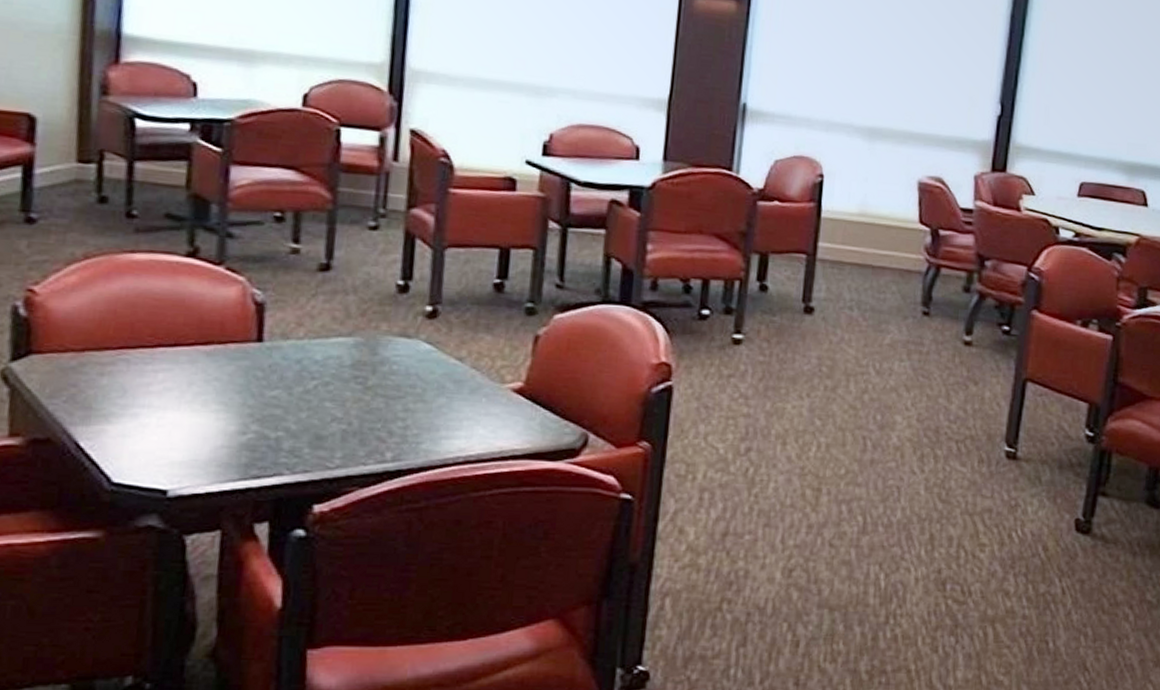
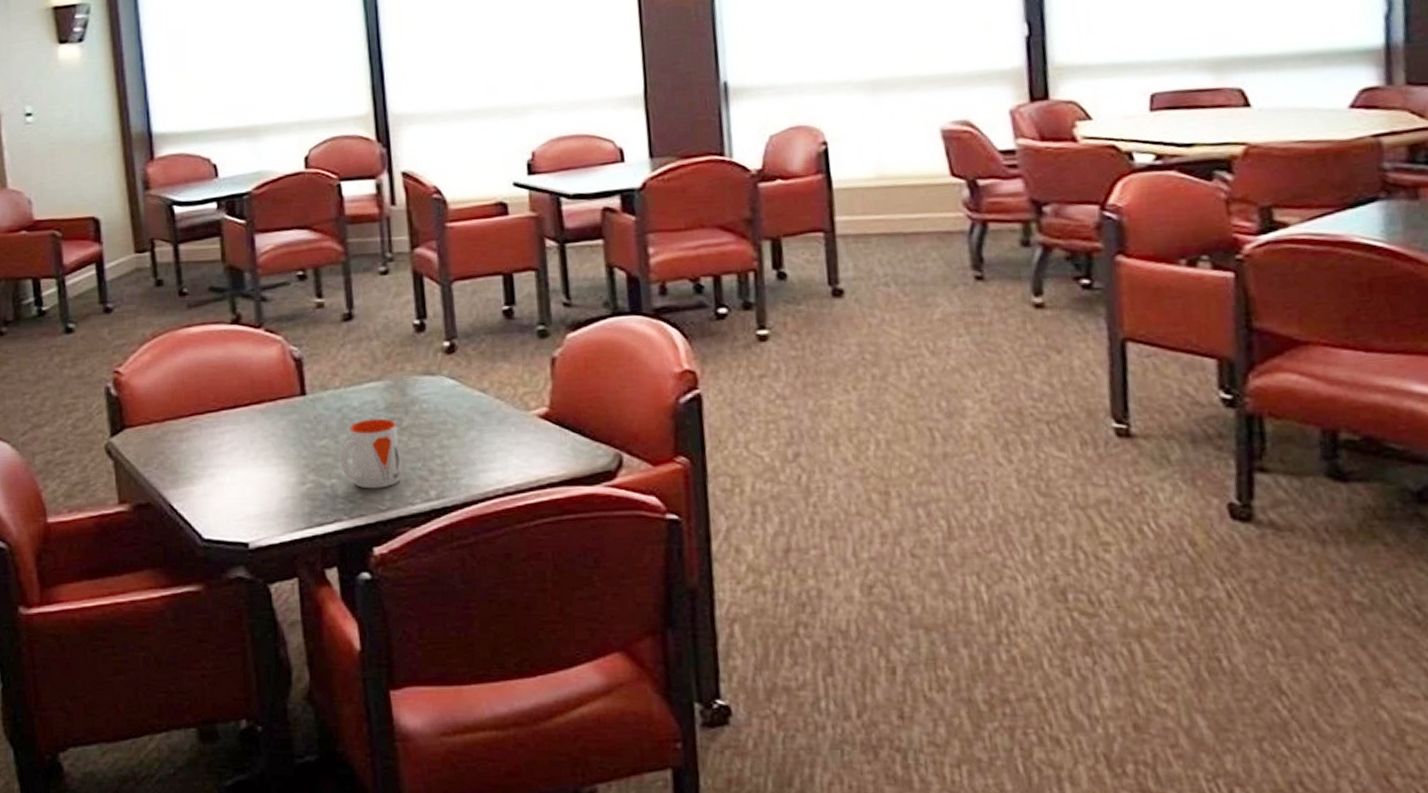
mug: none [290,374,361,446] -> present [340,418,402,489]

